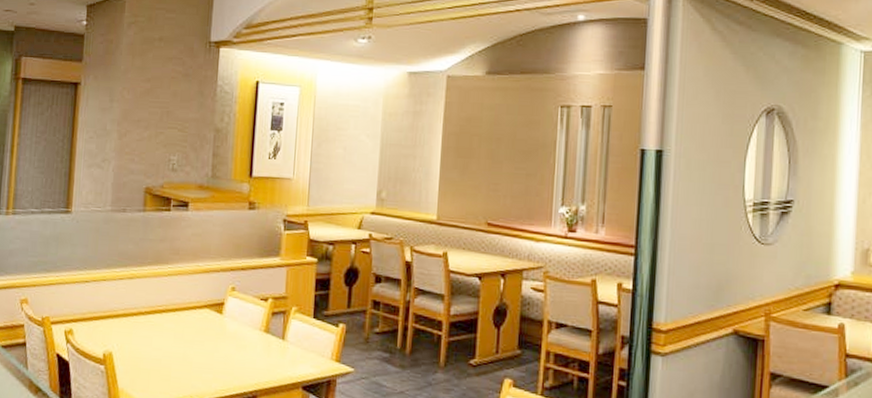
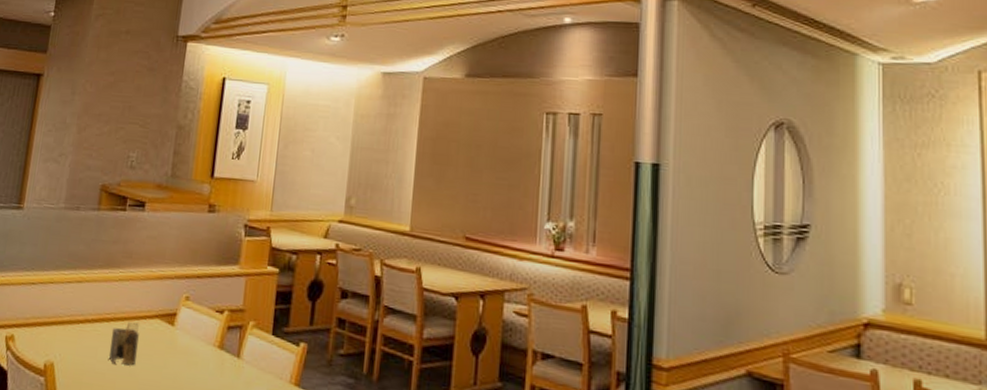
napkin holder: none [163,312,190,352] -> present [108,322,139,365]

